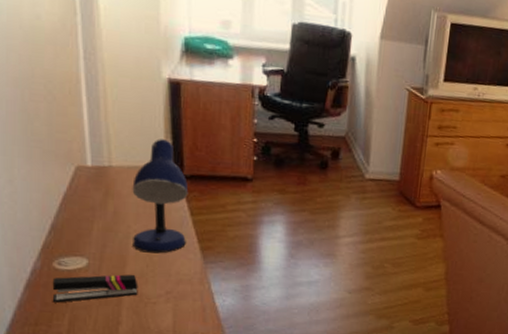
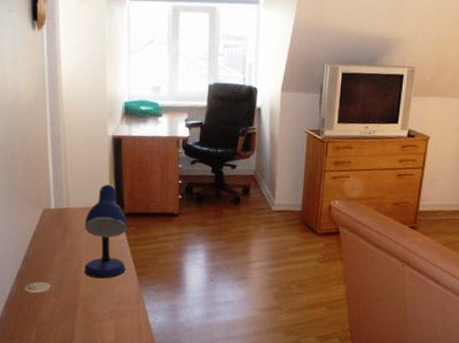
stapler: present [52,274,138,303] -> none [23,296,88,320]

